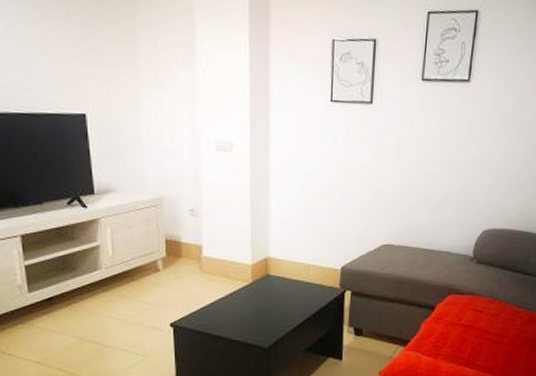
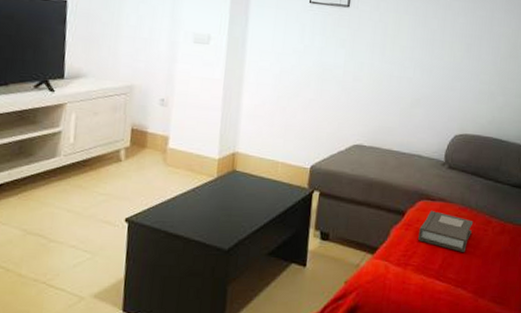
book: none [448,304,502,341] -> present [418,211,474,252]

